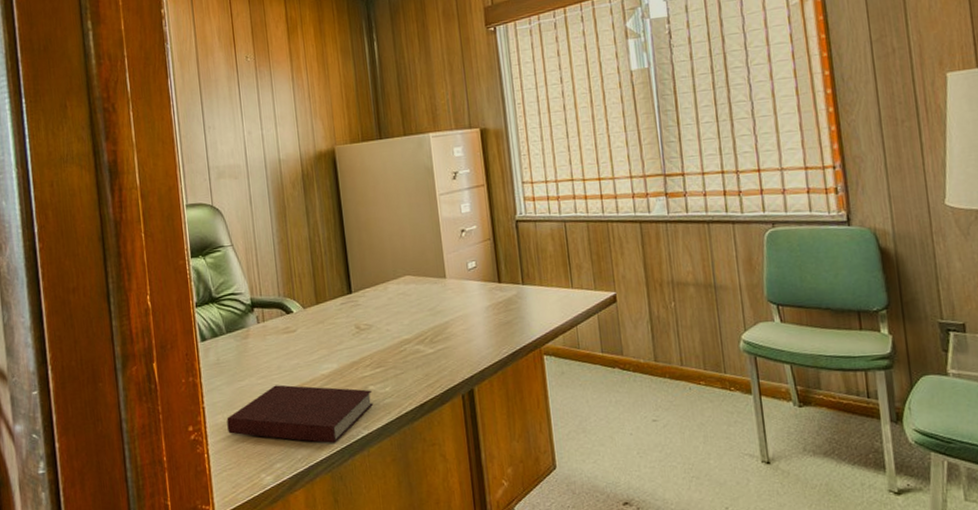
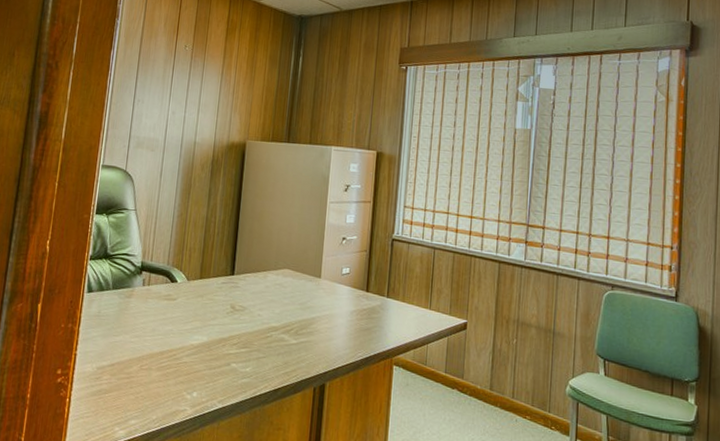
notebook: present [226,385,374,444] -> none [93,346,234,411]

